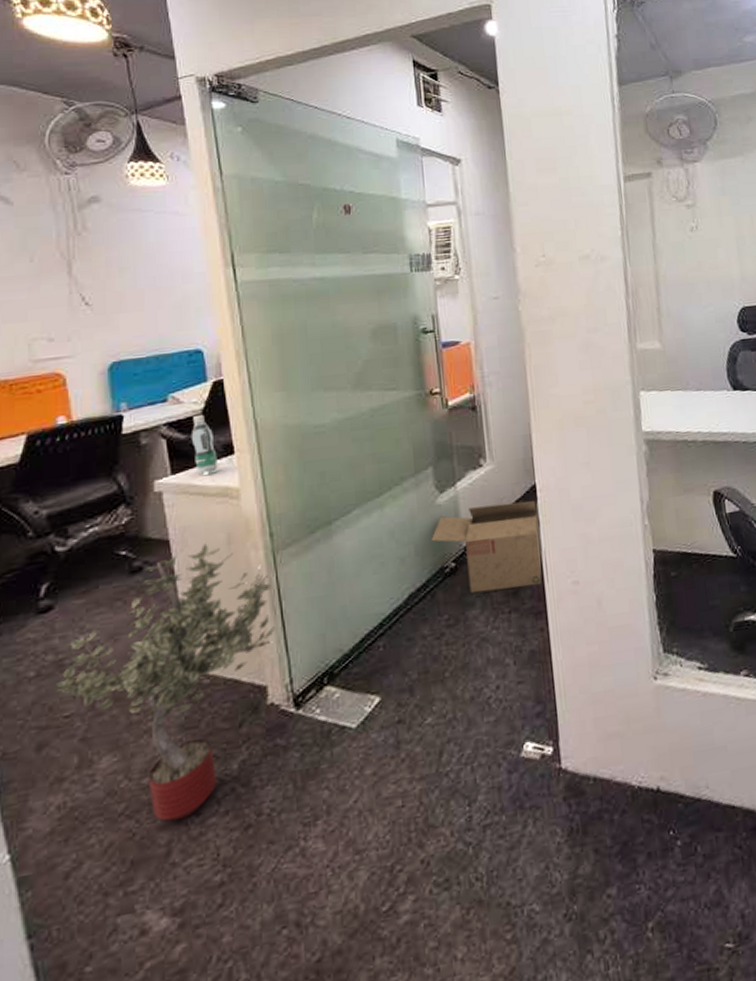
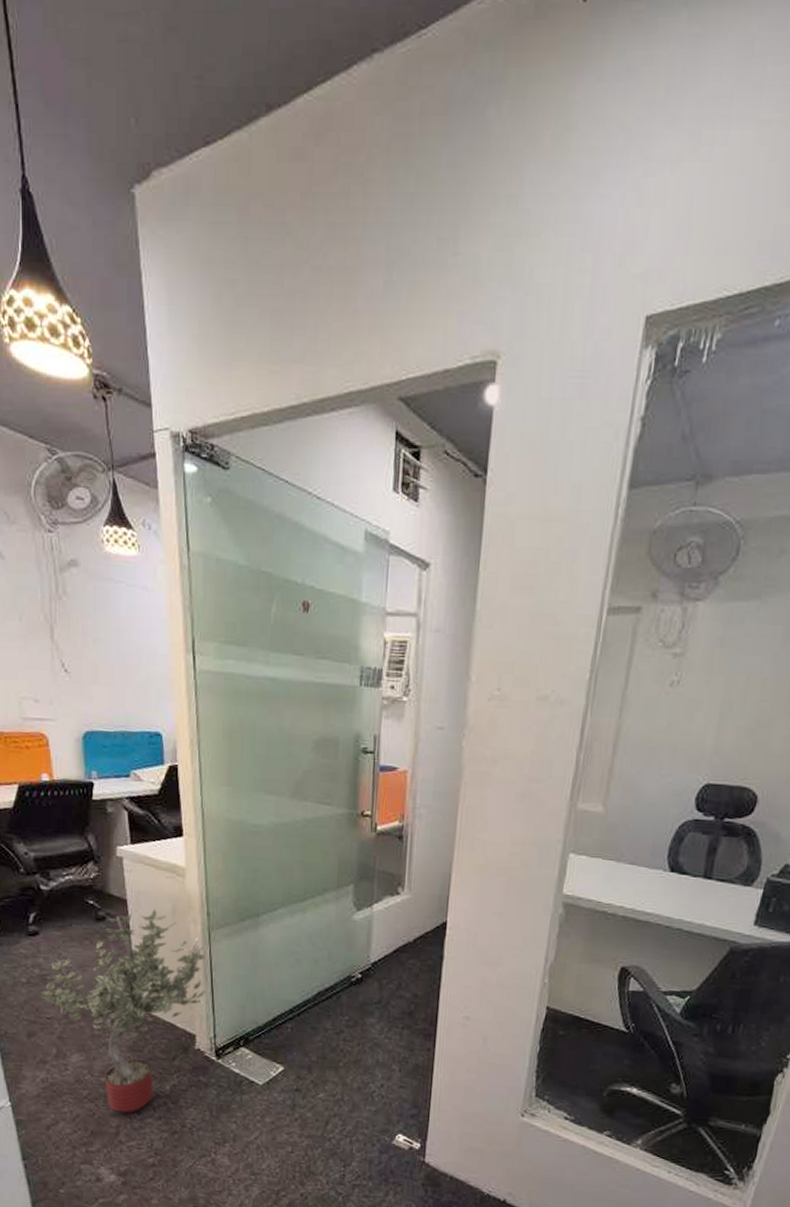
bottle: present [191,414,218,477] -> none [148,794,169,852]
cardboard box: present [430,500,542,594] -> none [343,930,444,1012]

